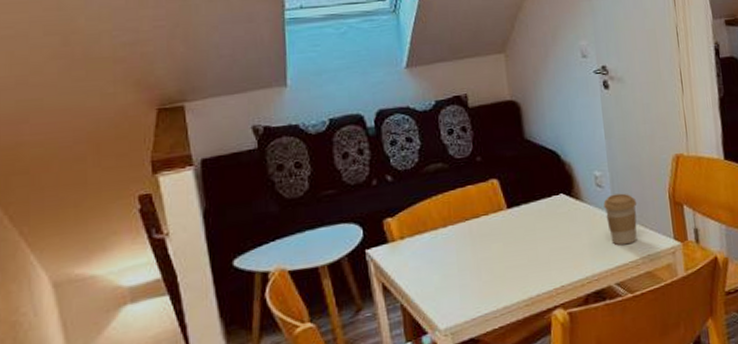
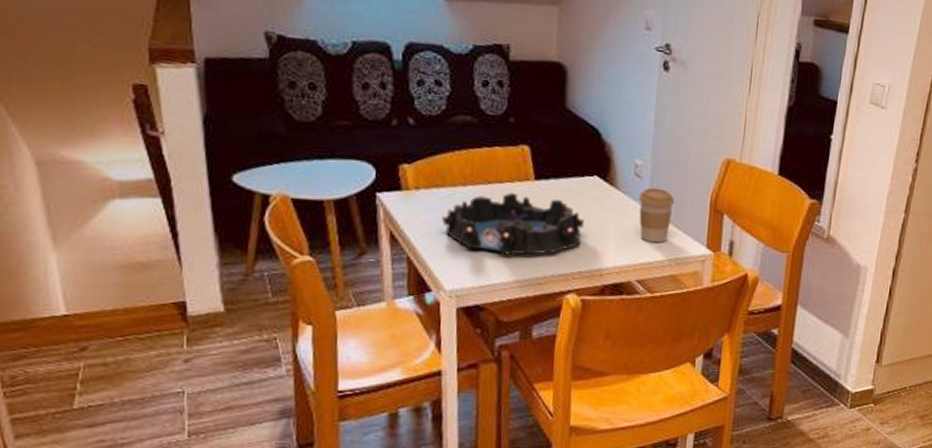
decorative bowl: none [428,221,559,286] -> present [442,192,584,255]

